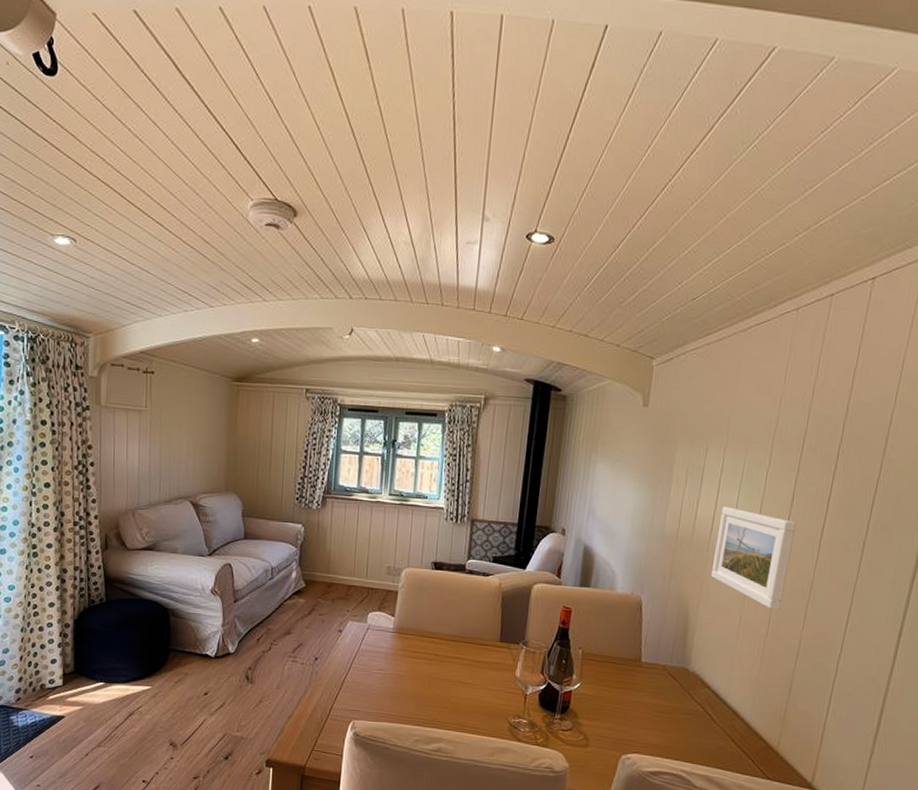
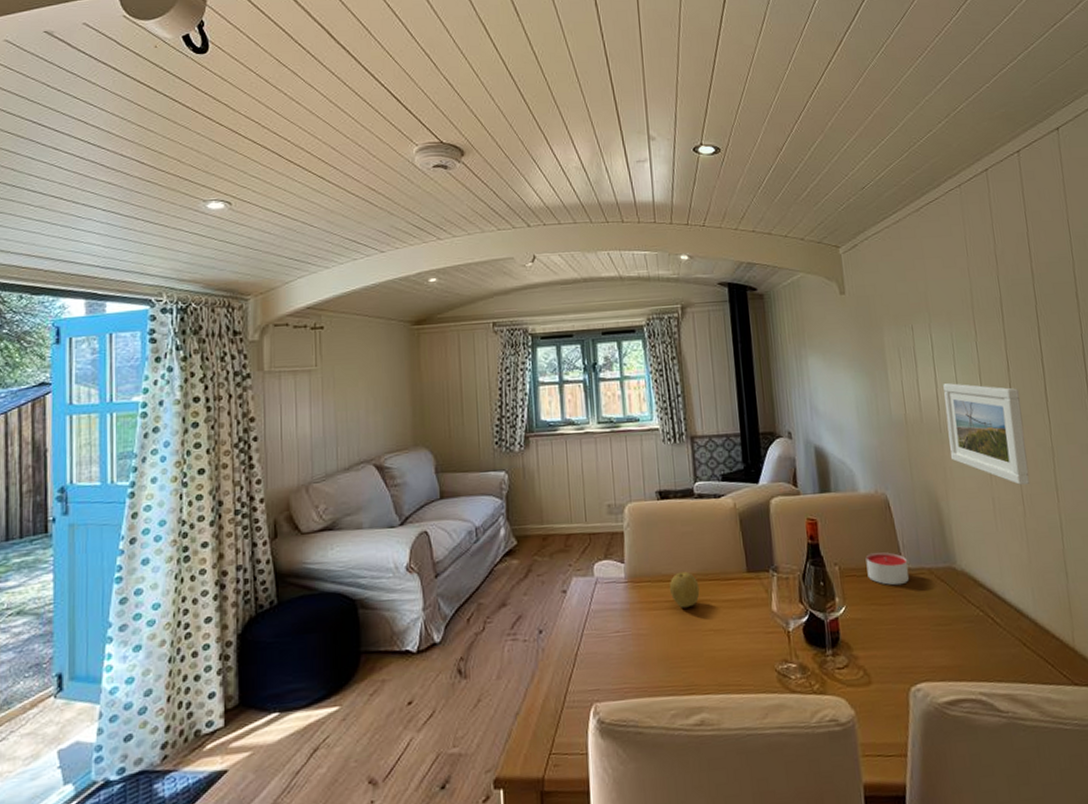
fruit: none [429,632,456,661] -> present [669,571,700,608]
candle: none [606,644,646,675] -> present [865,551,909,586]

